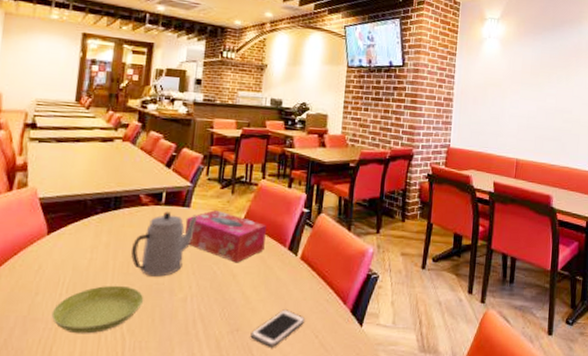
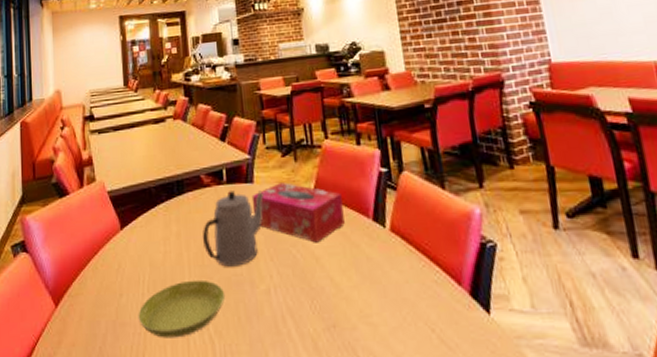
cell phone: present [250,309,306,347] -> none [350,297,414,346]

